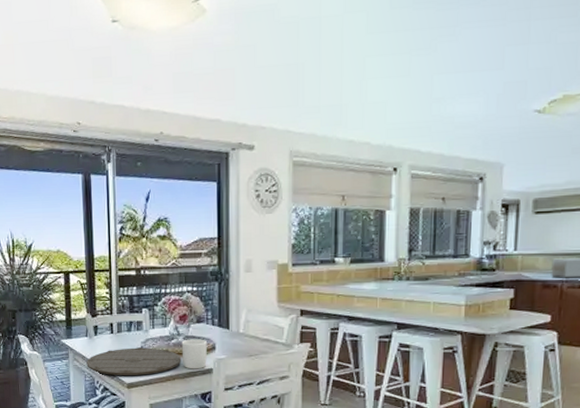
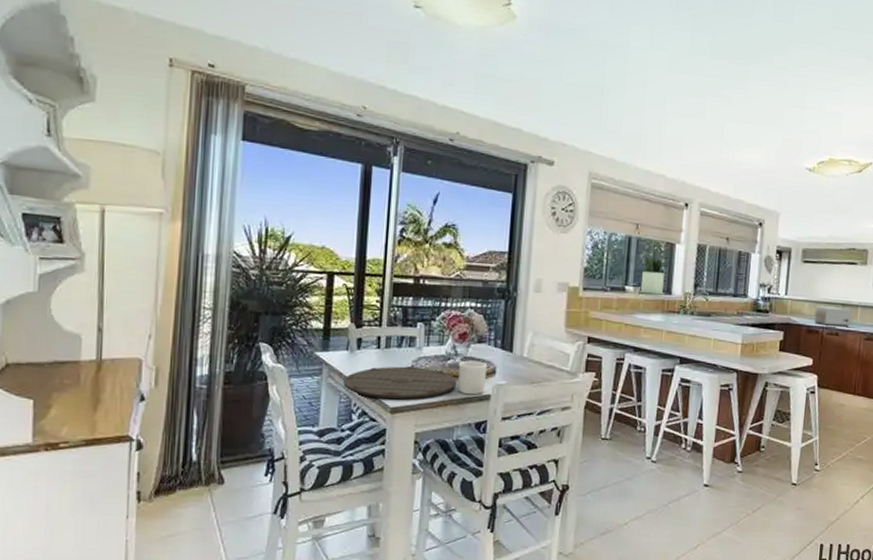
planter: none [349,226,377,265] -> present [639,256,665,296]

